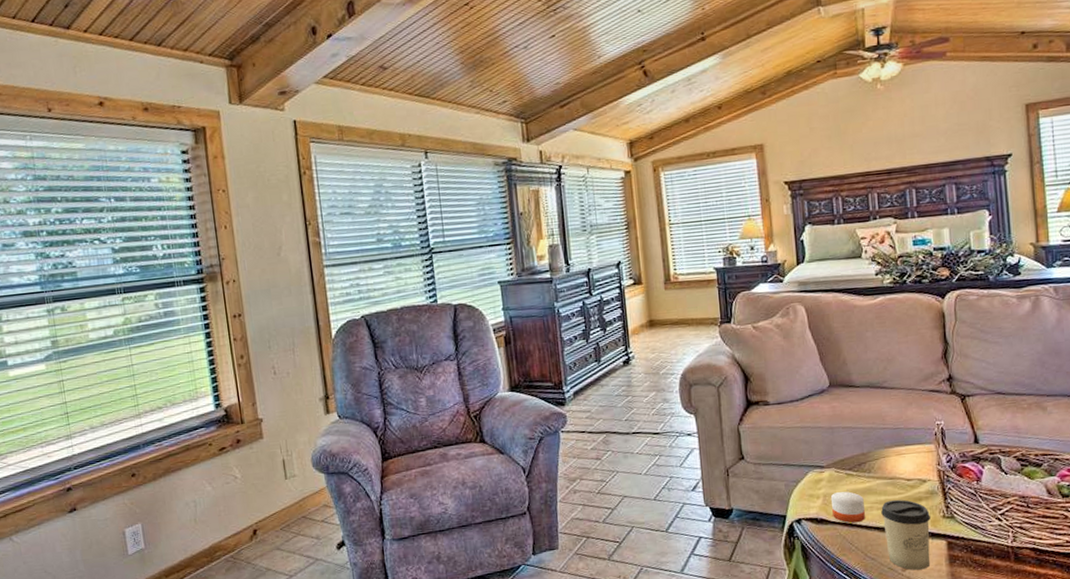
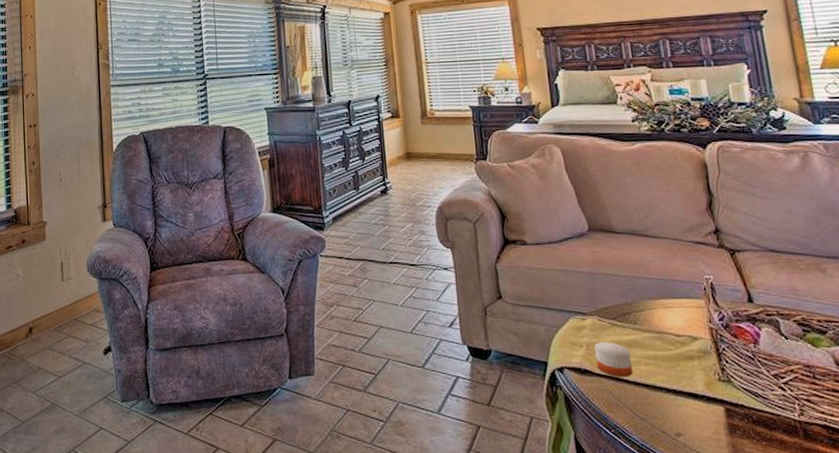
cup: present [881,499,931,570] -> none [649,356,708,437]

